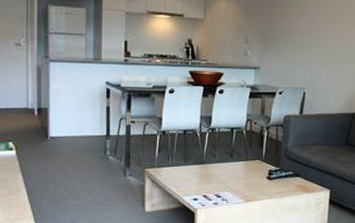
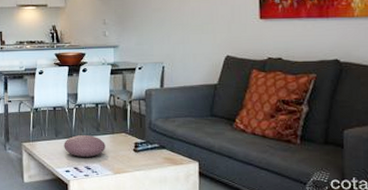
decorative bowl: none [193,160,238,184] -> present [64,134,106,157]

